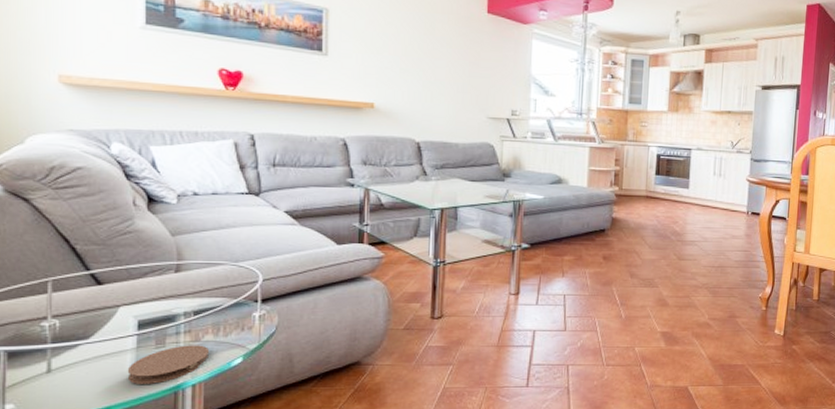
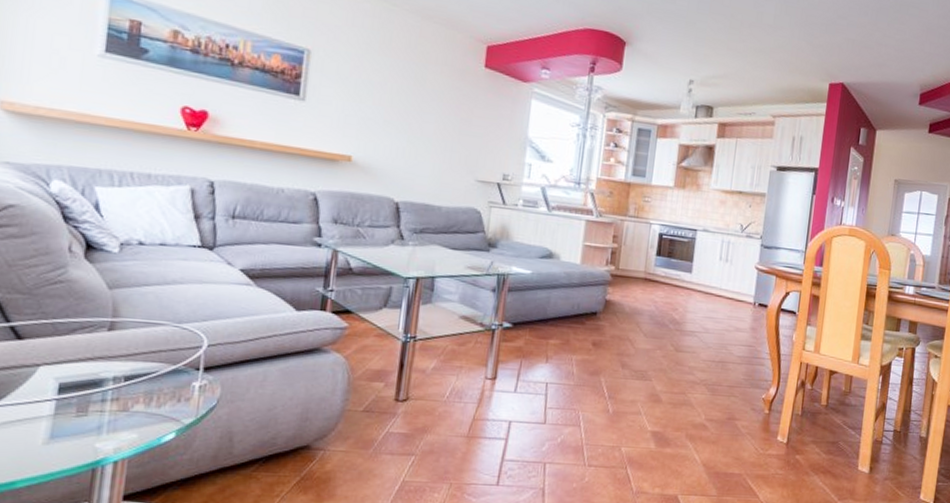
coaster: present [127,345,210,384] -> none [40,414,139,458]

